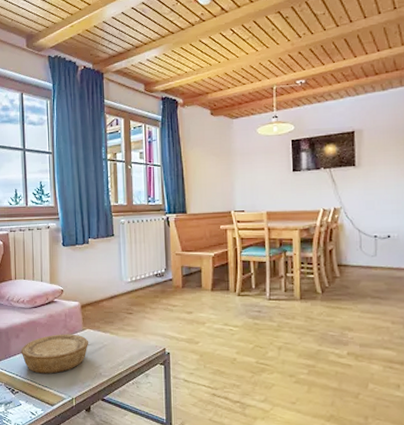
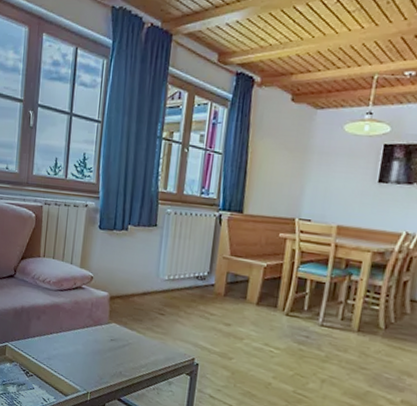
bowl: present [21,334,89,374] -> none [40,322,113,364]

